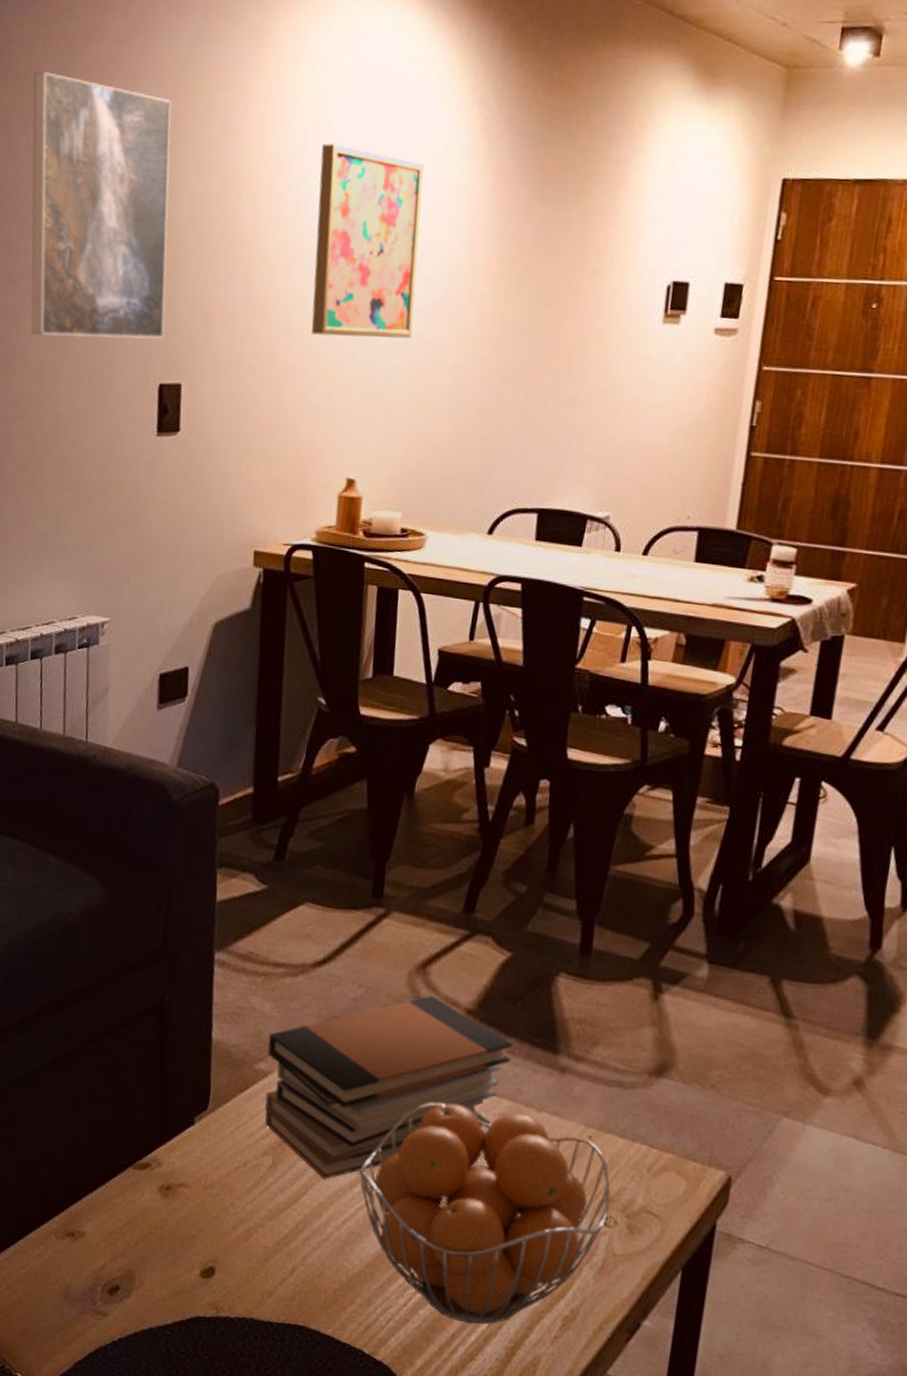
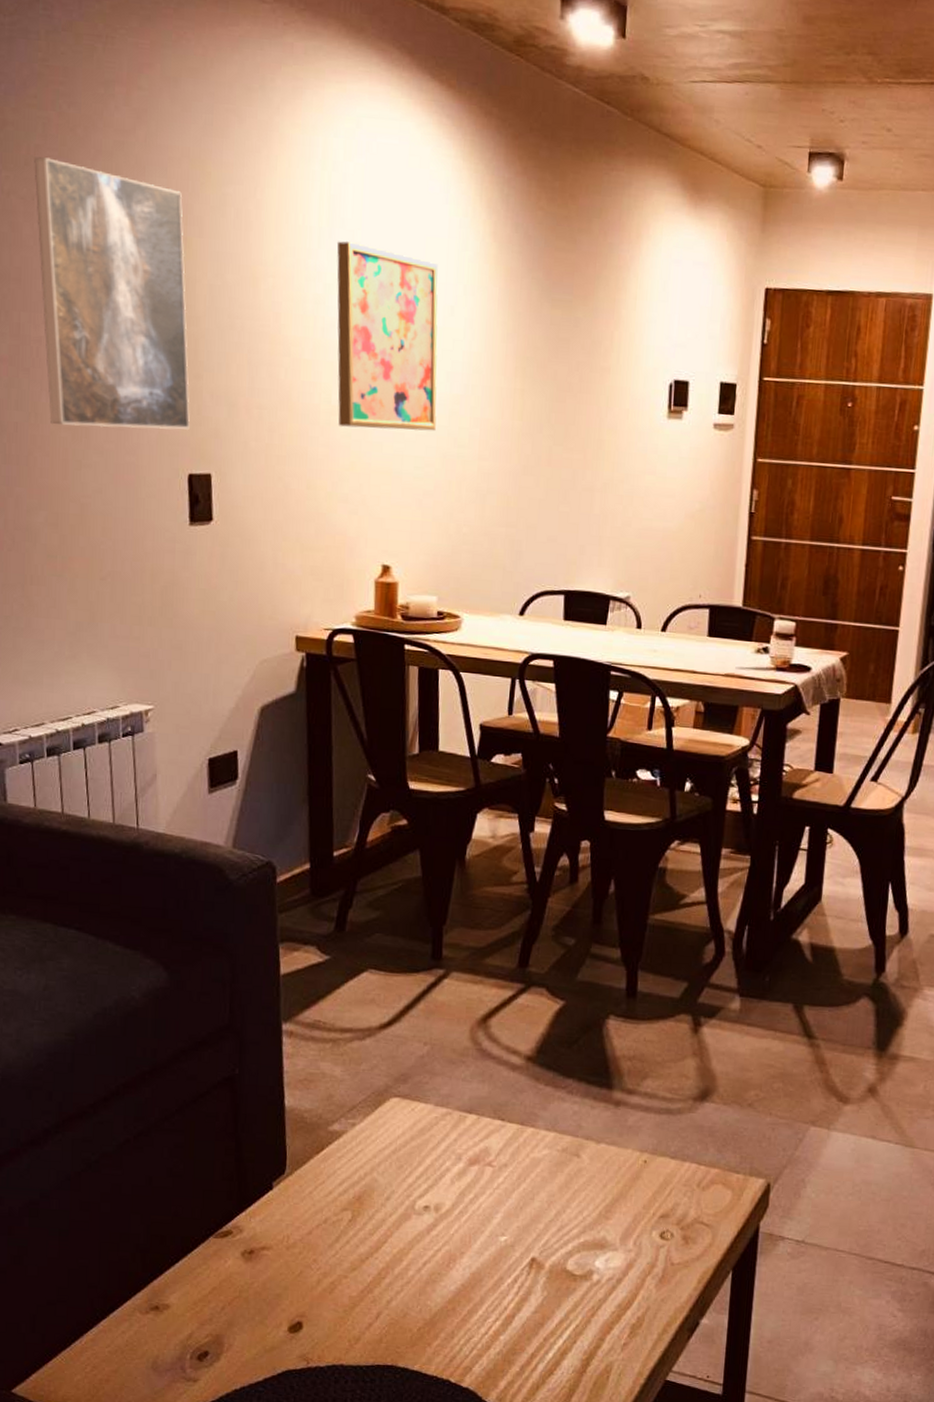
book stack: present [264,995,513,1180] -> none [340,1046,571,1227]
fruit basket: present [358,1102,611,1325] -> none [435,1144,667,1343]

